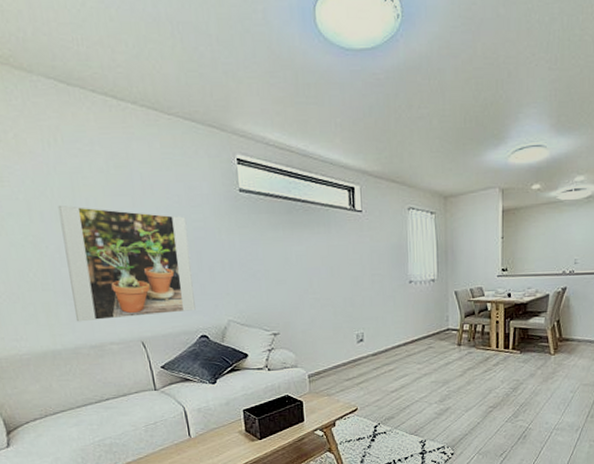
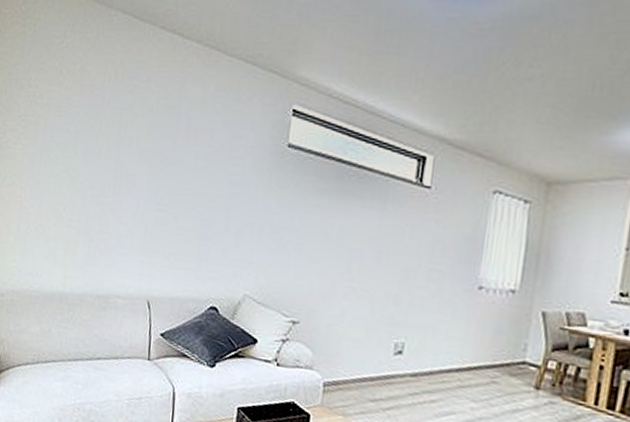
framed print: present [58,206,196,322] -> none [91,142,224,276]

